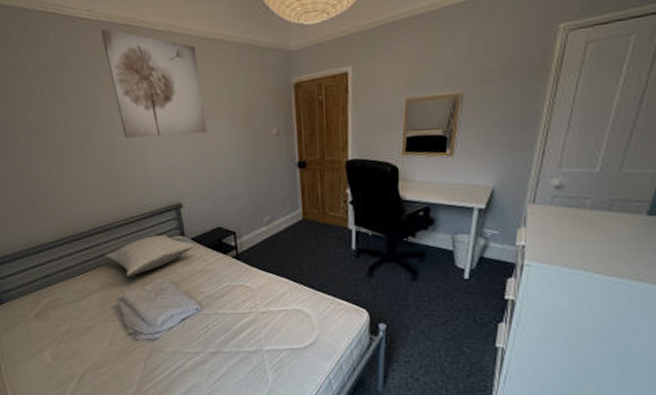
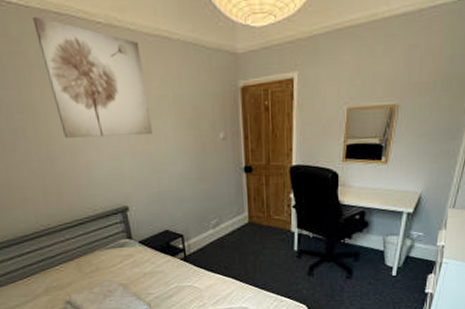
pillow: present [105,235,194,277] -> none [48,238,142,280]

